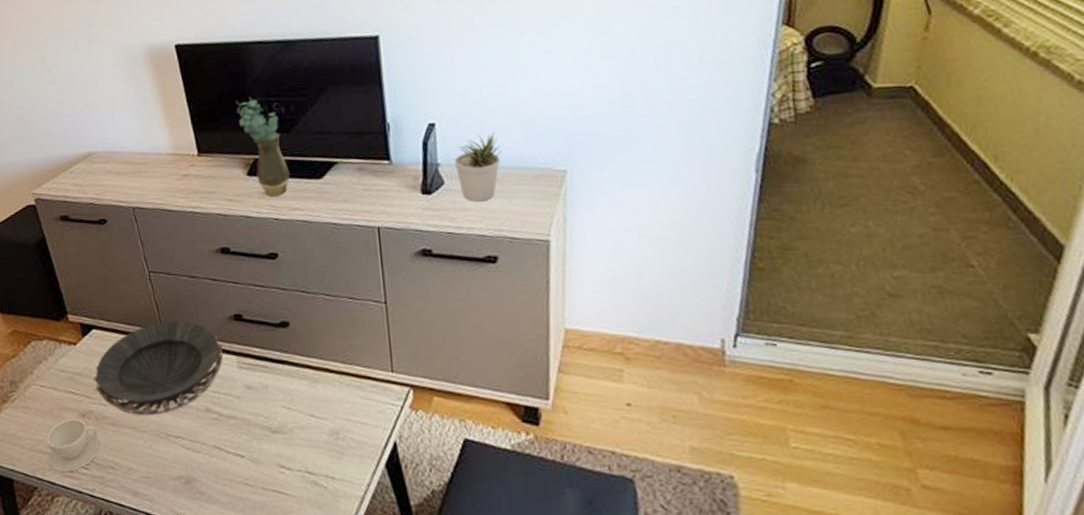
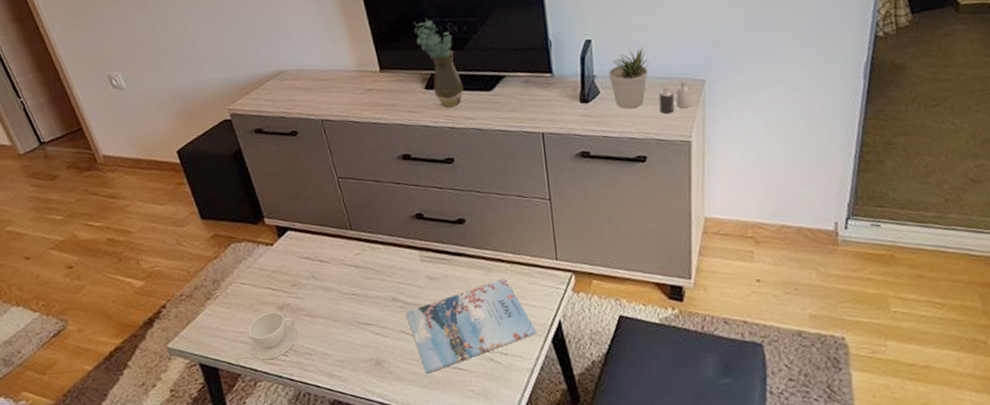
decorative bowl: present [94,320,223,416] -> none [290,220,407,307]
magazine: none [221,390,368,496] -> present [406,278,537,374]
candle: none [512,169,551,208] -> present [658,79,692,114]

